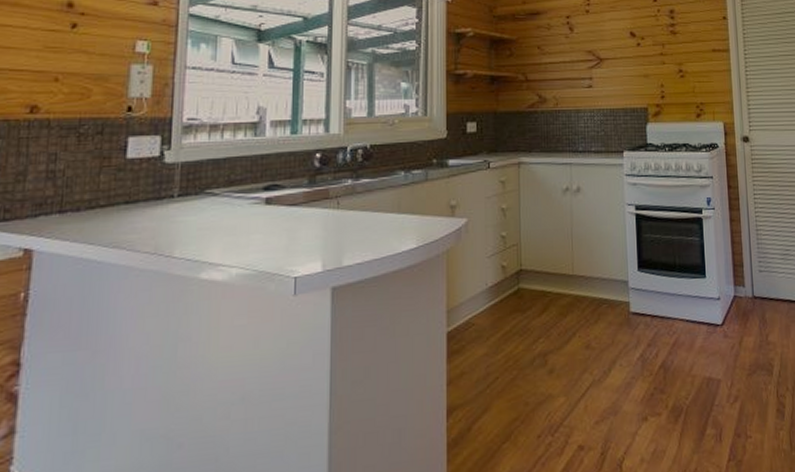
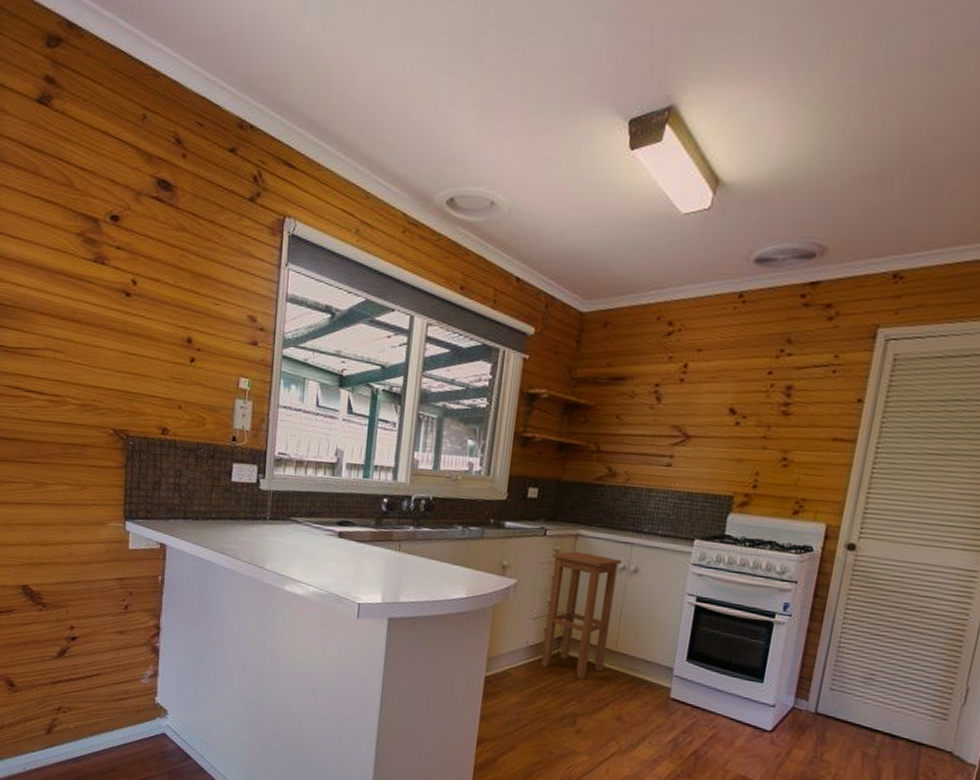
stool: none [499,179,565,313] -> present [541,551,622,680]

